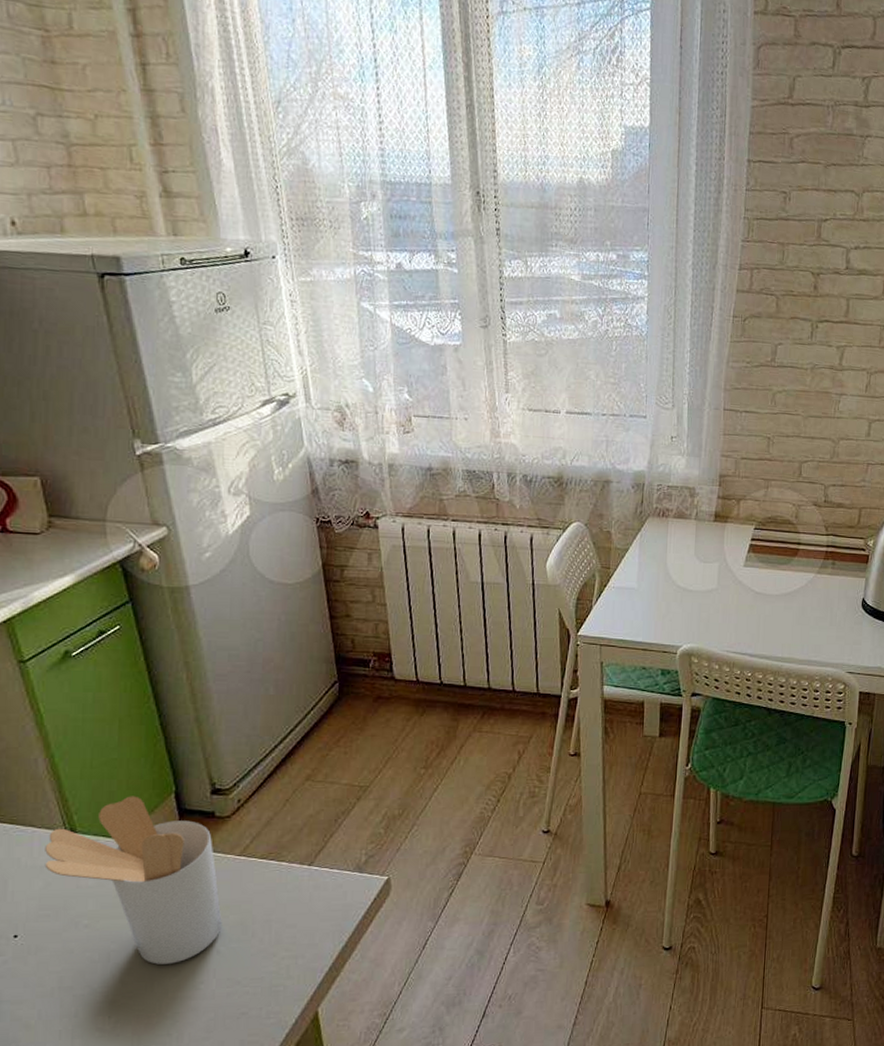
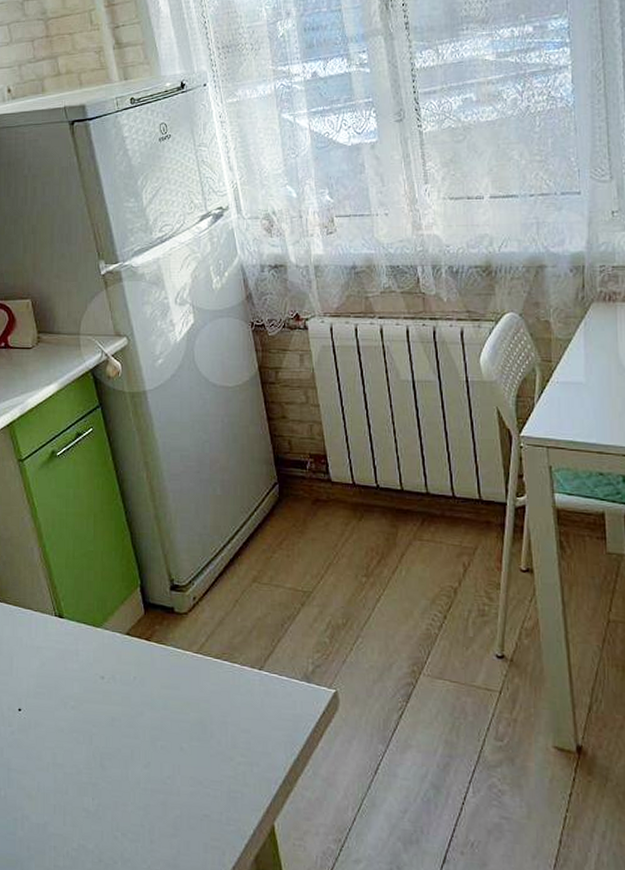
utensil holder: present [44,796,222,965] -> none [40,587,184,755]

